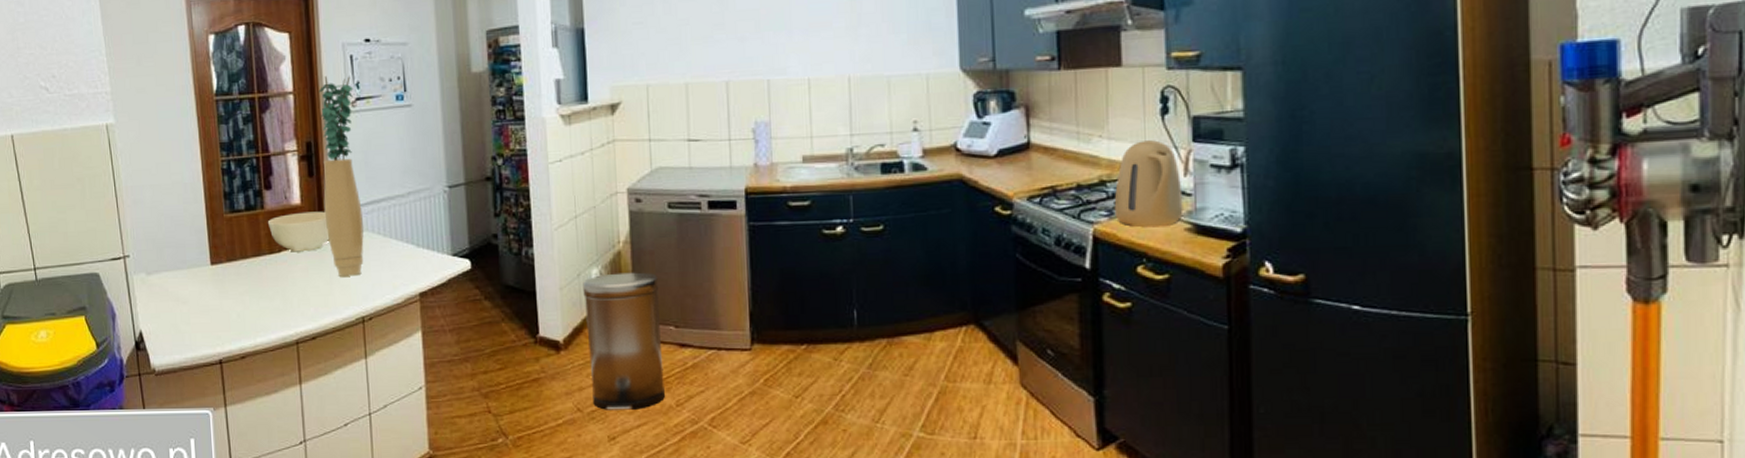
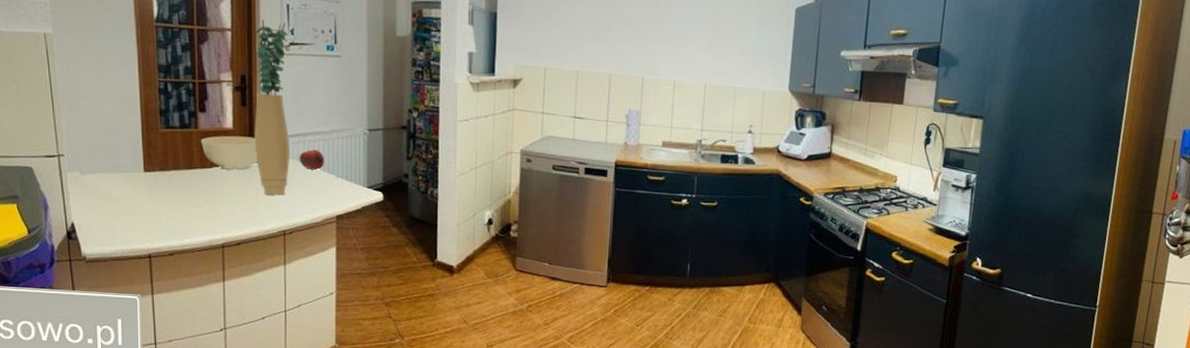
fruit: none [373,217,403,242] -> present [299,149,325,170]
pedal bin: present [583,272,665,412] -> none [477,216,539,326]
kettle: present [1114,140,1183,228] -> none [882,161,931,226]

